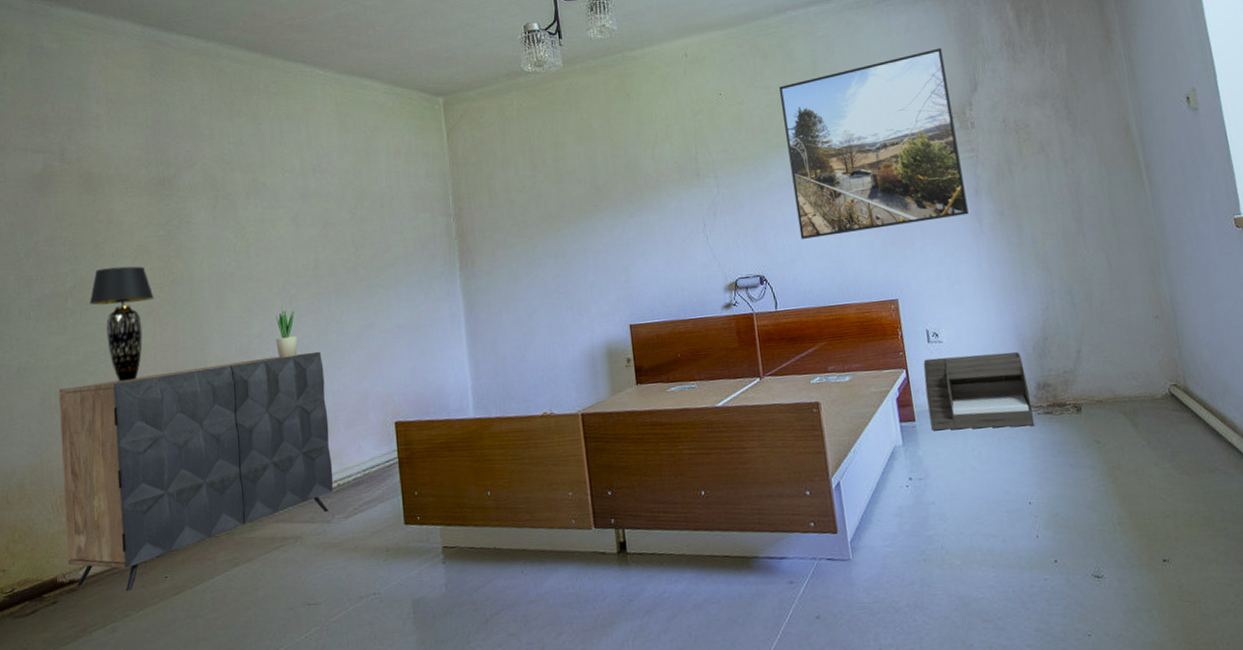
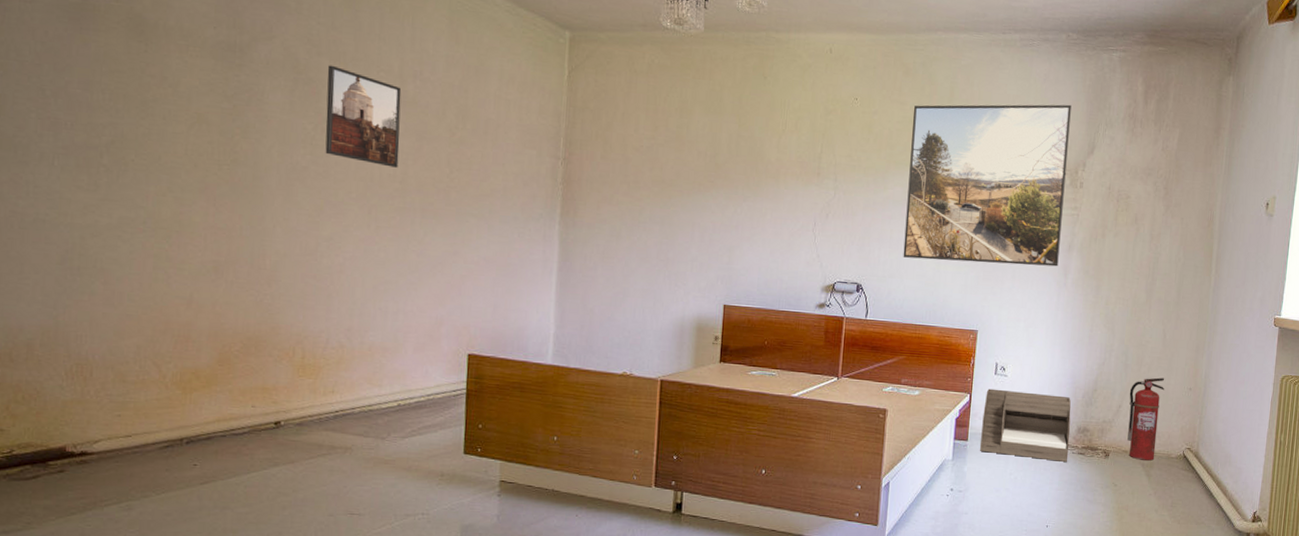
dresser: present [59,351,334,592] -> none [80,251,398,473]
table lamp: present [89,266,154,382] -> none [129,129,210,258]
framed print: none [240,176,310,258] -> present [325,65,402,168]
potted plant: present [275,305,298,358] -> none [347,212,372,269]
fire extinguisher: none [1085,310,1137,409] -> present [1127,377,1165,461]

